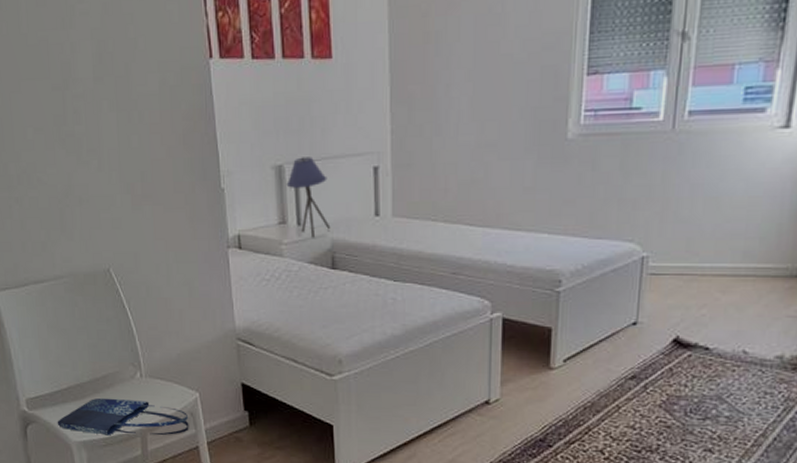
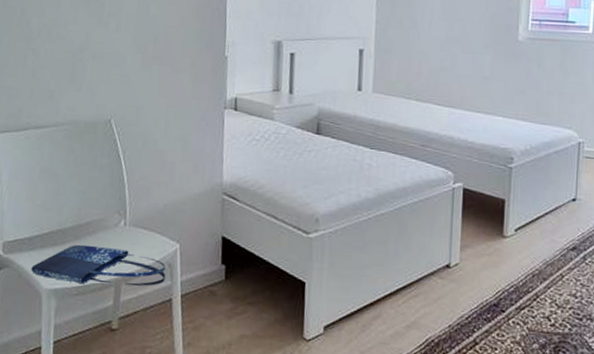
table lamp: present [286,157,331,238] -> none [283,36,319,106]

